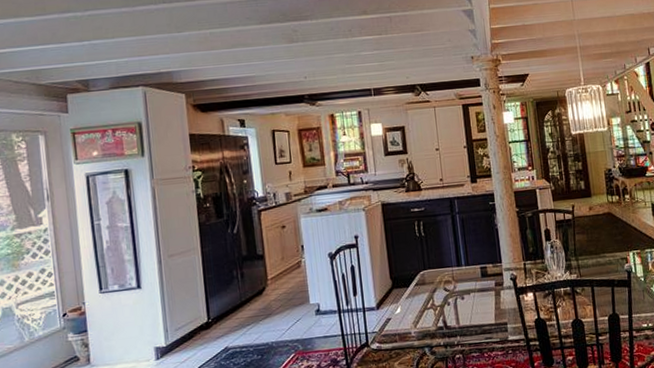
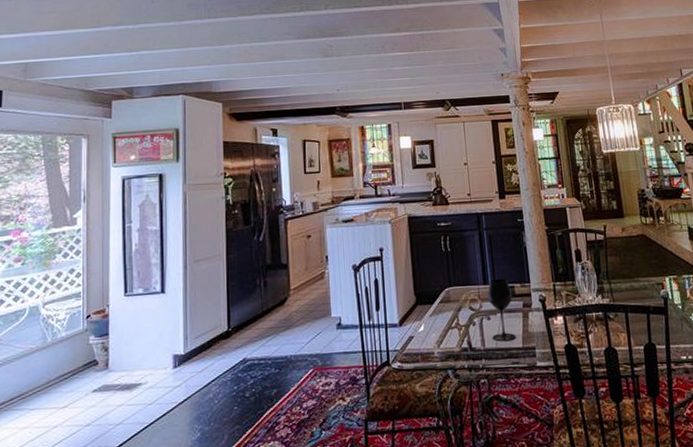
wineglass: none [461,260,488,319] -> present [487,278,516,341]

